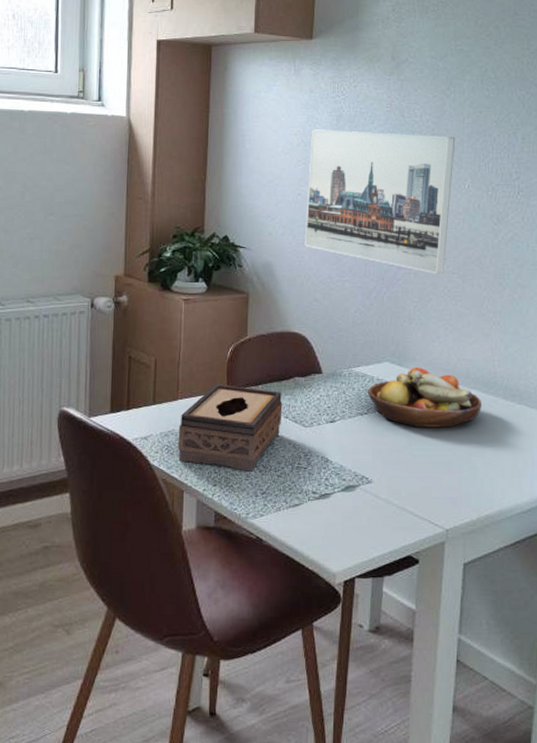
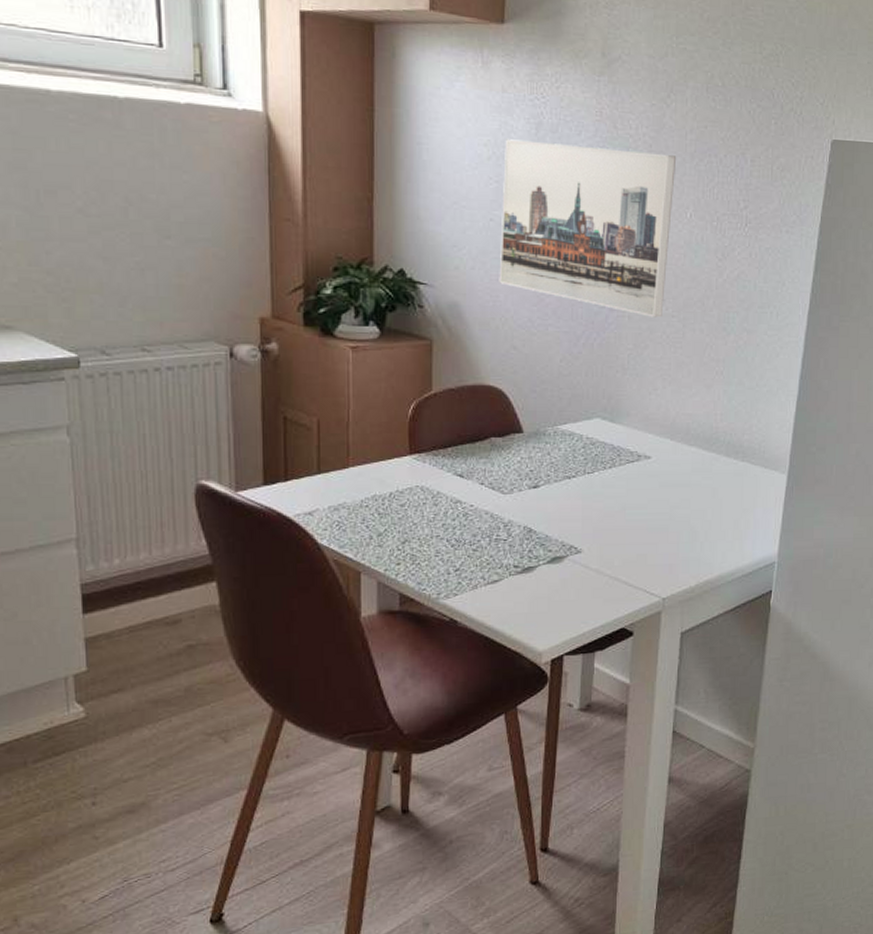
tissue box: present [177,384,283,472] -> none [351,448,477,547]
fruit bowl: present [367,367,481,428] -> none [575,423,702,490]

